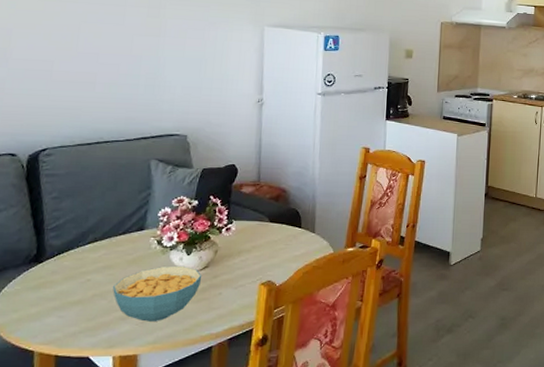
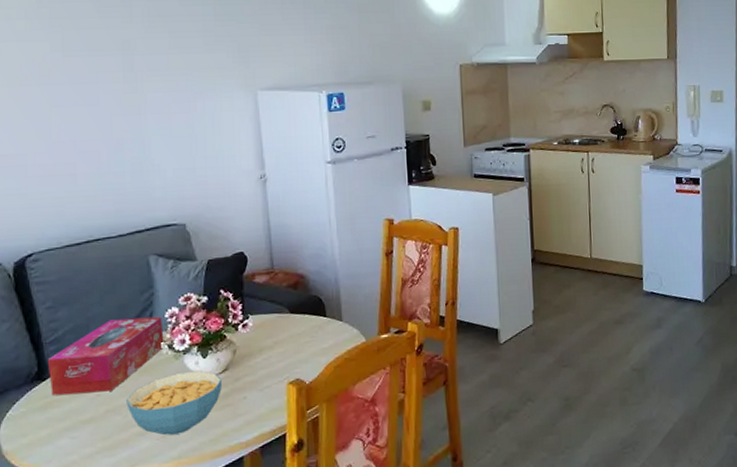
tissue box: none [45,214,155,278] -> present [48,316,164,395]

